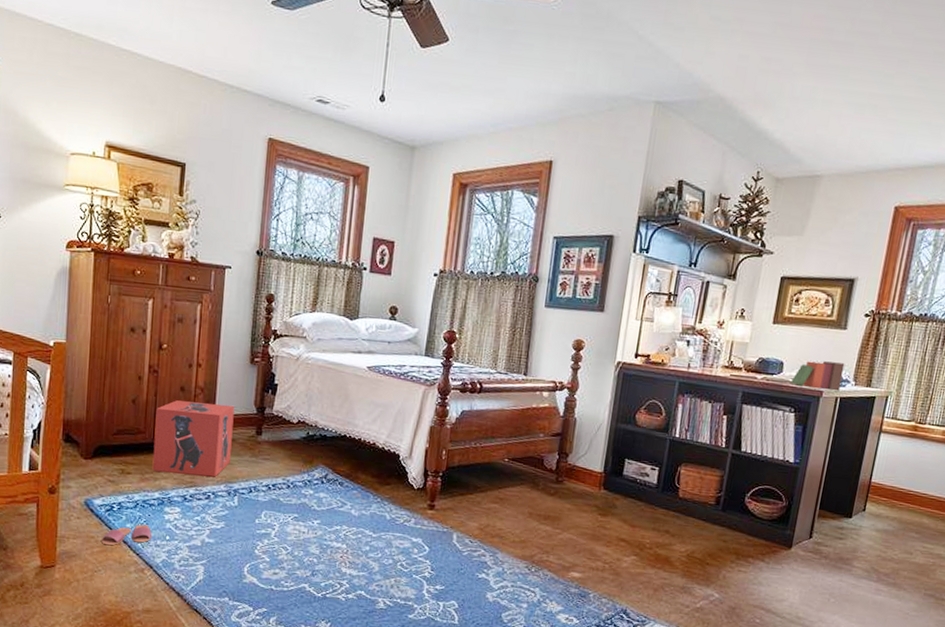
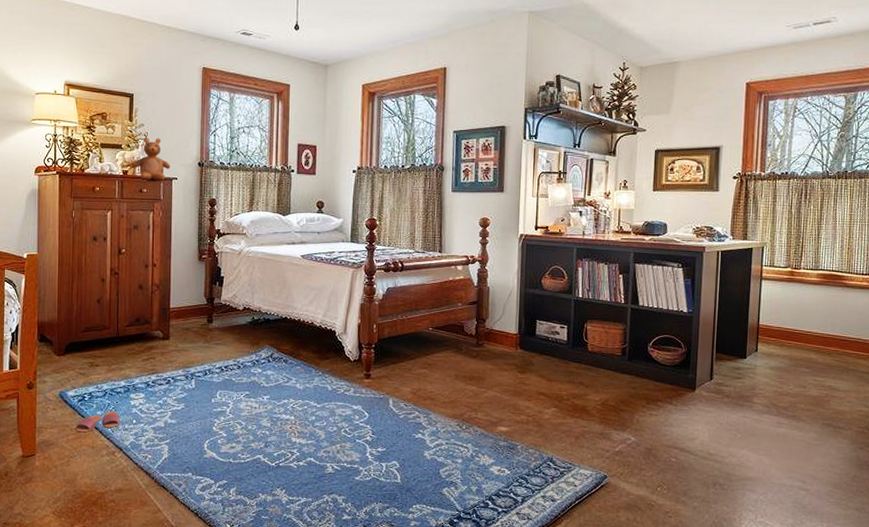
storage box: present [152,400,235,477] -> none [117,297,187,364]
teddy bear: none [180,216,225,270] -> present [132,138,171,182]
books: present [790,361,845,391] -> none [675,220,721,246]

